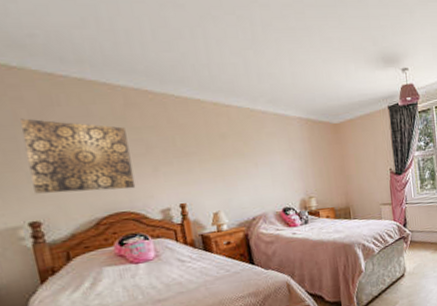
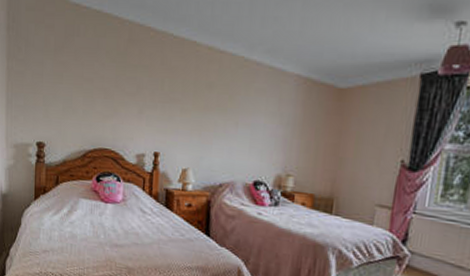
wall art: present [20,118,136,194] -> none [46,45,124,127]

